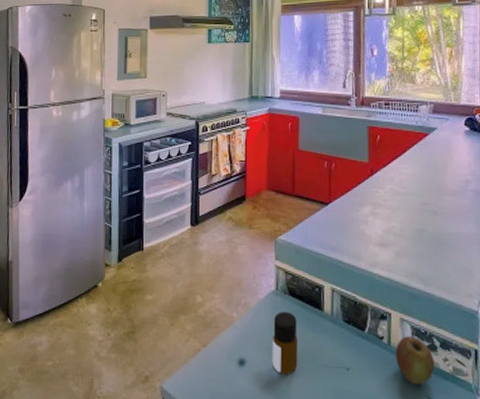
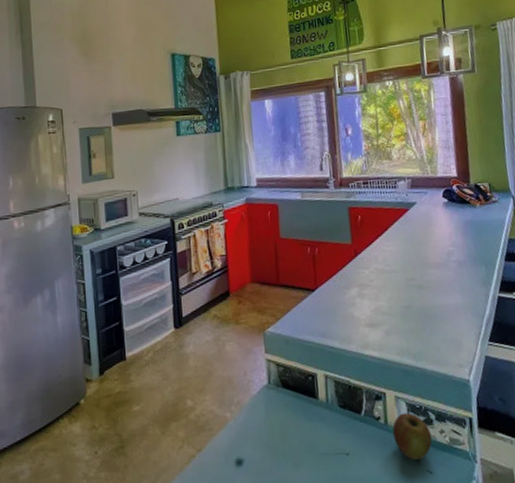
bottle: present [272,311,298,374] -> none [269,404,297,468]

